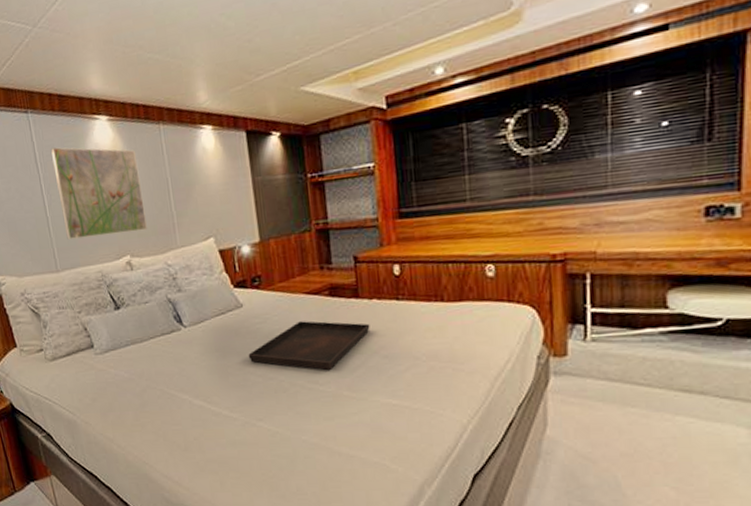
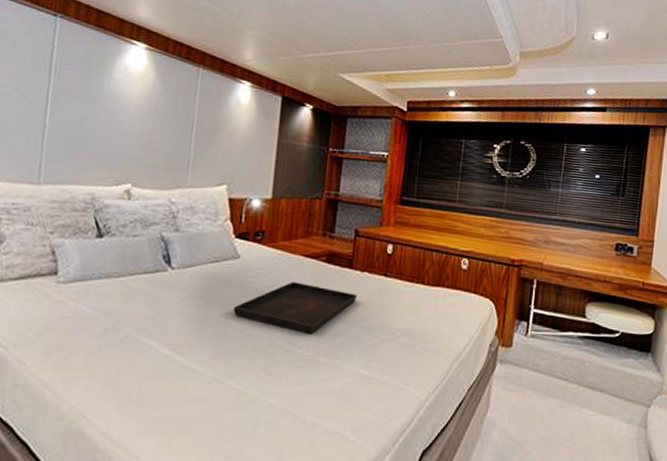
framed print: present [51,147,147,240] -> none [62,58,167,163]

